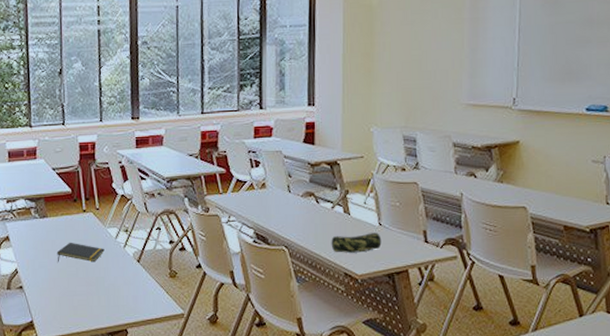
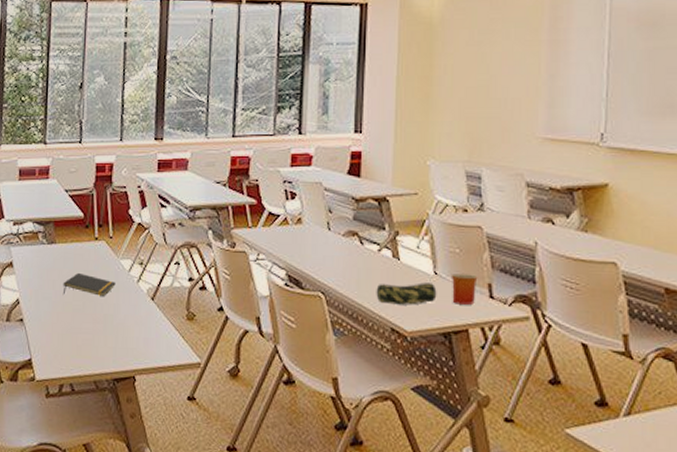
mug: none [392,223,415,249] -> present [451,273,478,305]

